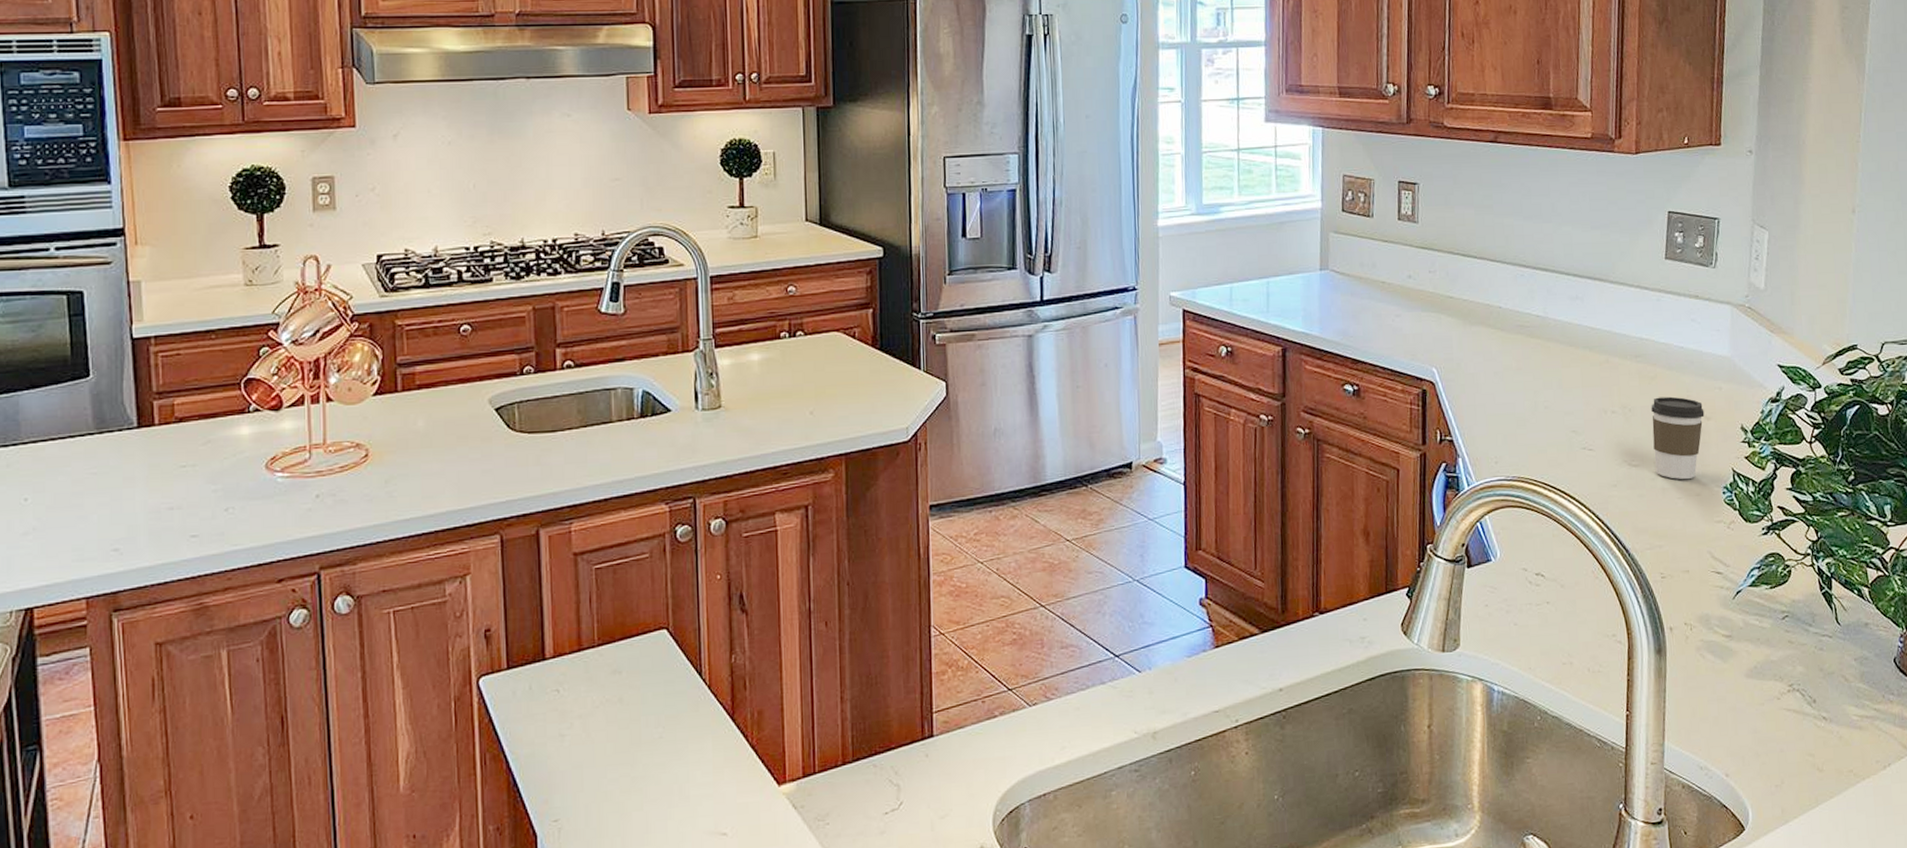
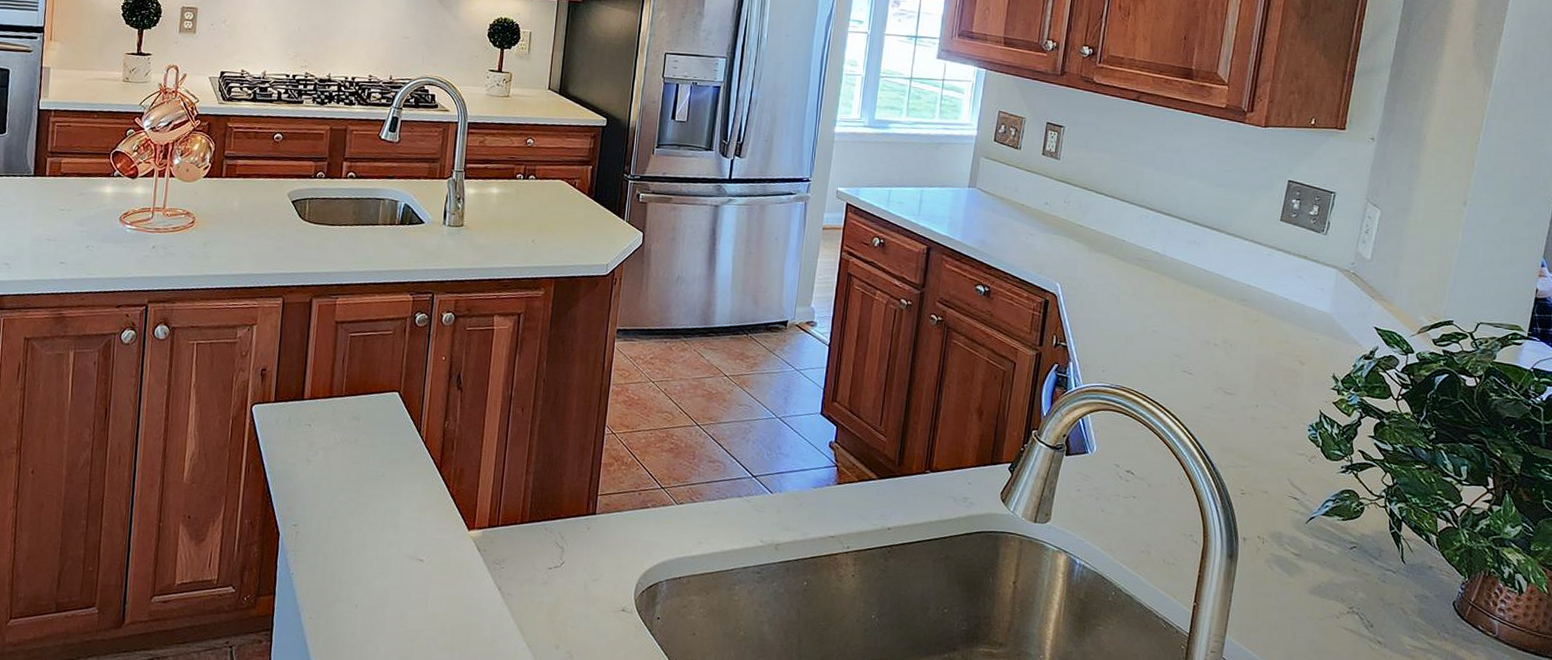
coffee cup: present [1651,396,1705,479] -> none [1247,338,1300,413]

